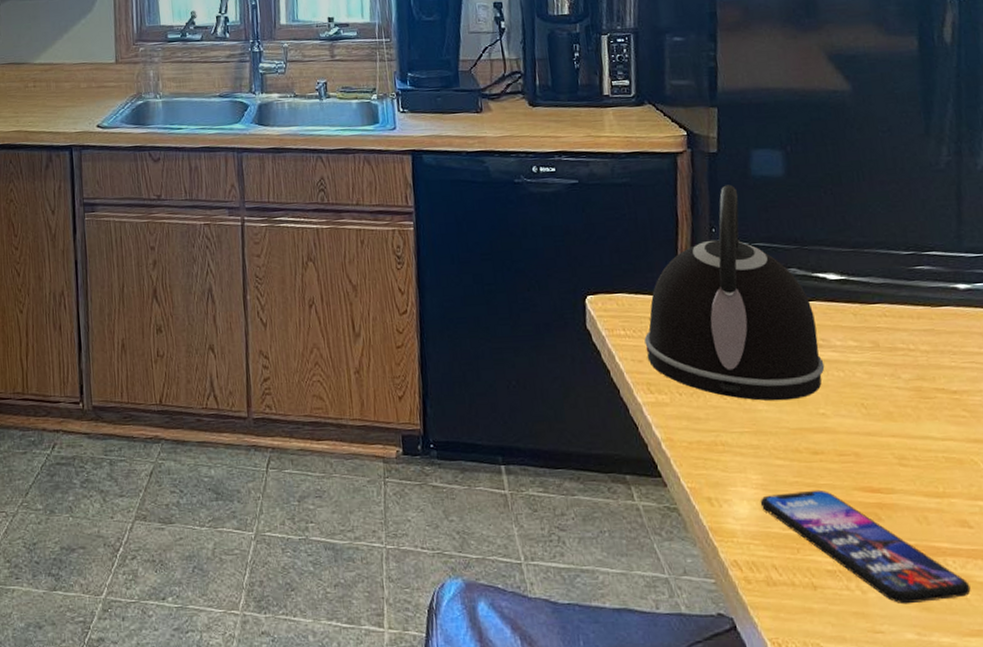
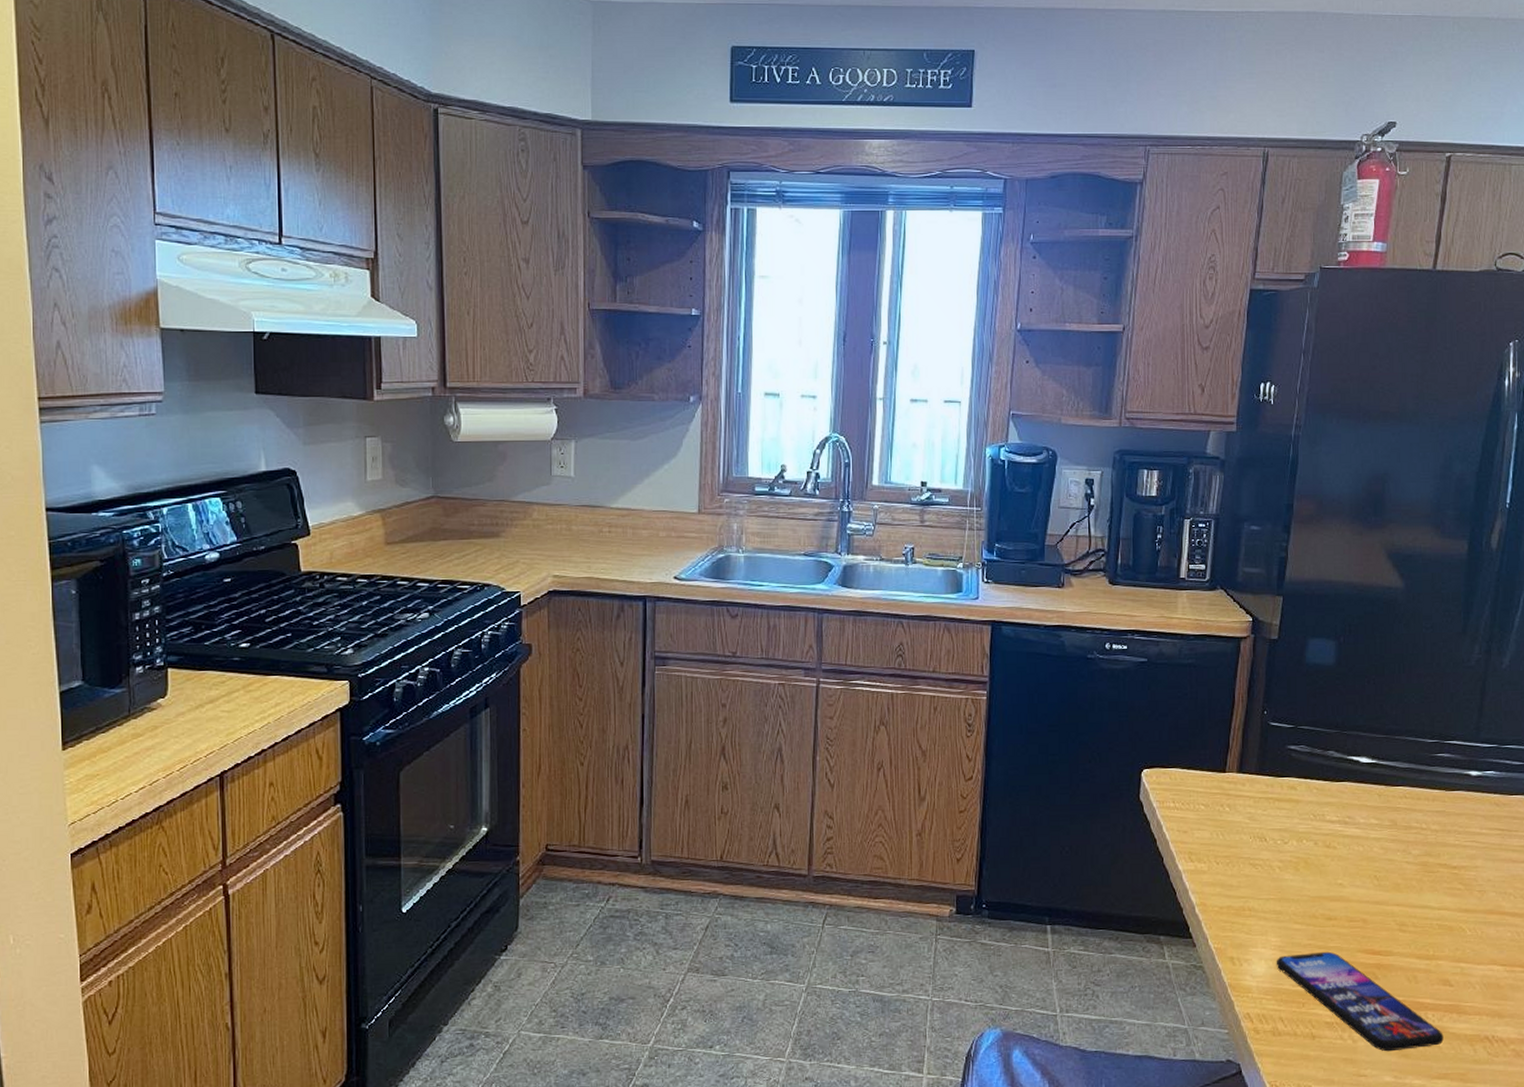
kettle: present [644,184,825,401] -> none [1191,670,1347,872]

